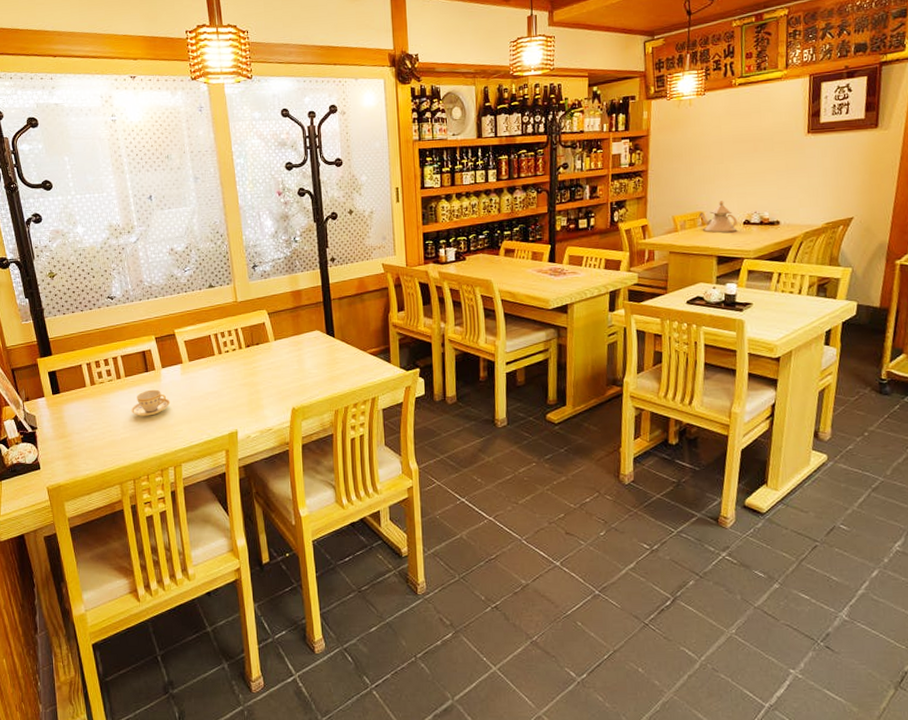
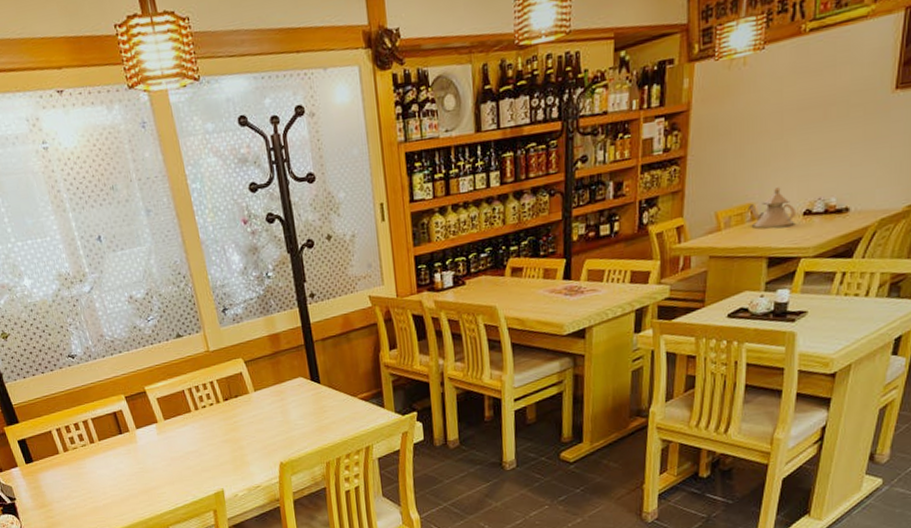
teacup: present [131,389,171,416] -> none [109,452,150,481]

